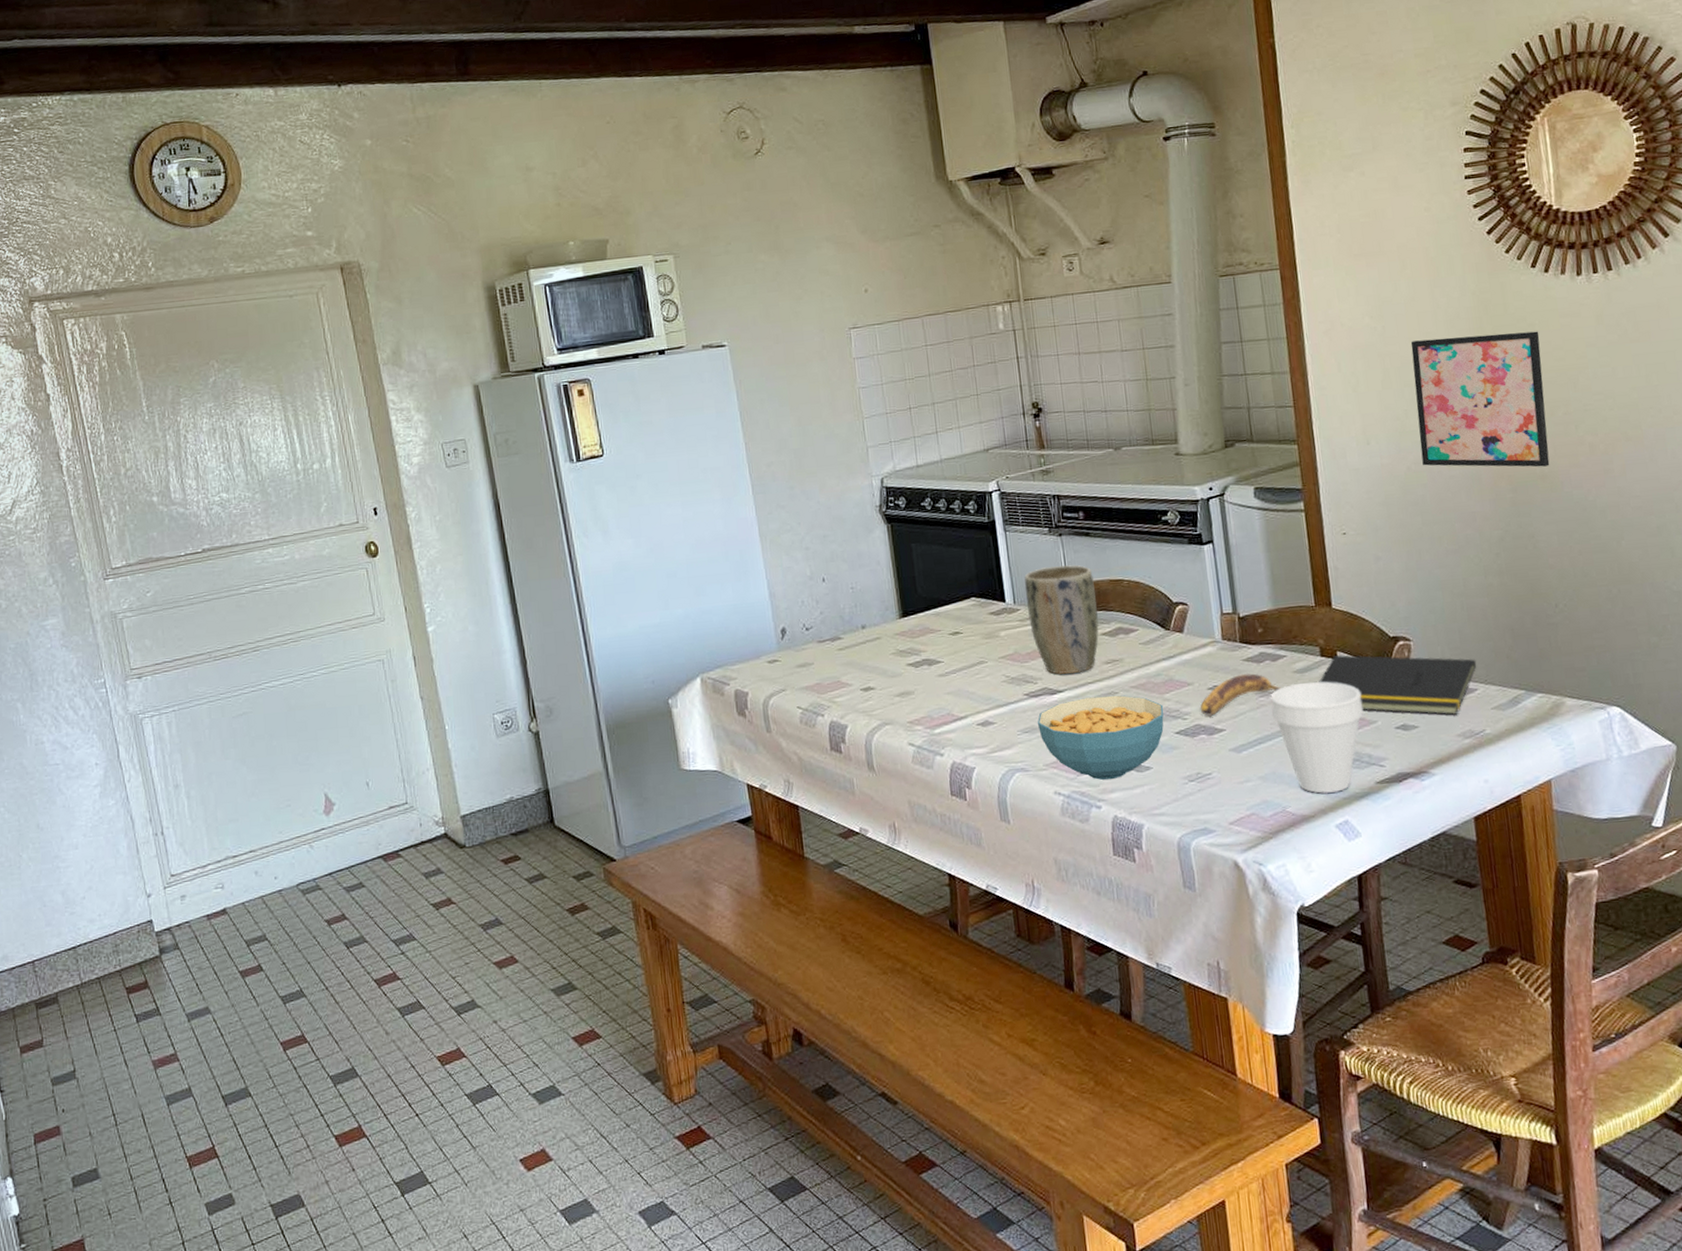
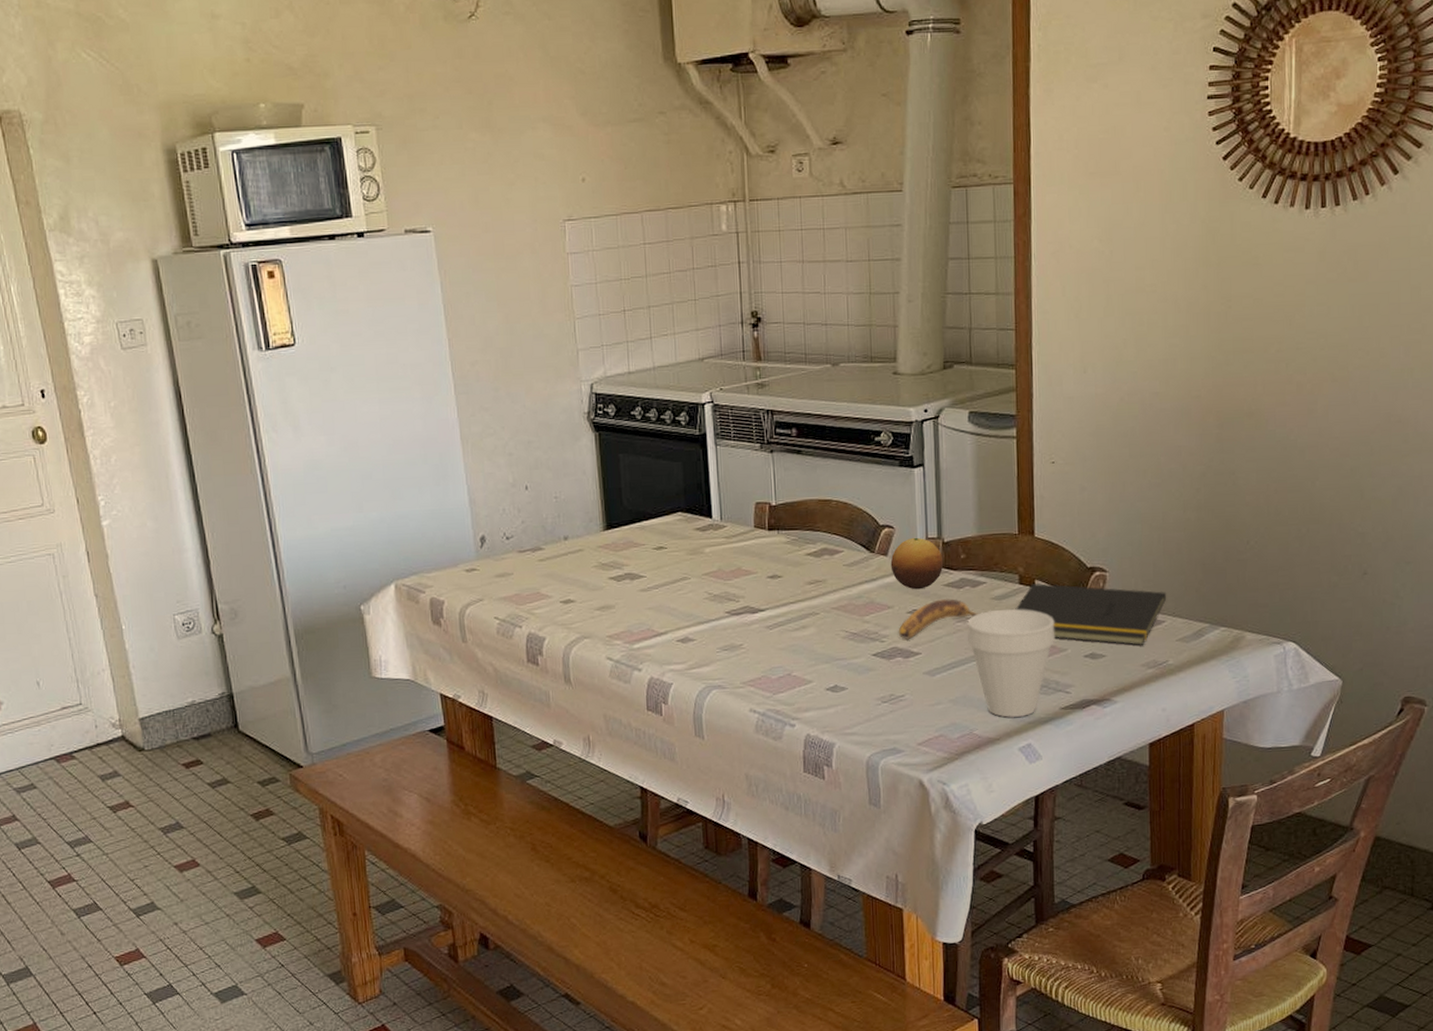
plant pot: present [1024,565,1099,674] -> none [732,482,804,593]
cereal bowl: present [1037,695,1164,780] -> none [736,615,863,699]
fruit: none [1186,613,1241,666] -> present [890,537,944,590]
wall art: present [1410,331,1550,468] -> none [1135,264,1262,404]

